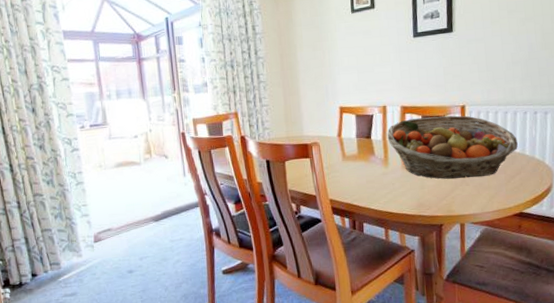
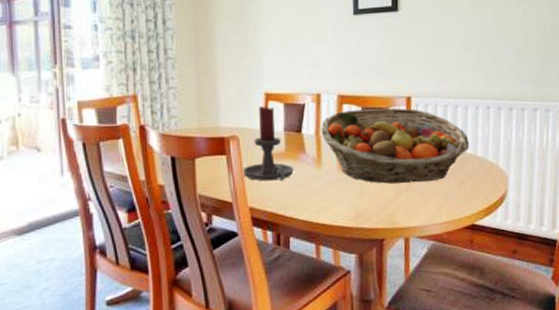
candle holder: none [324,117,365,179] -> present [243,105,294,181]

